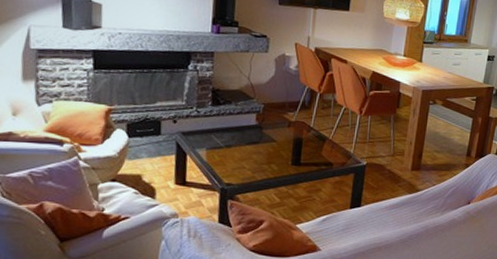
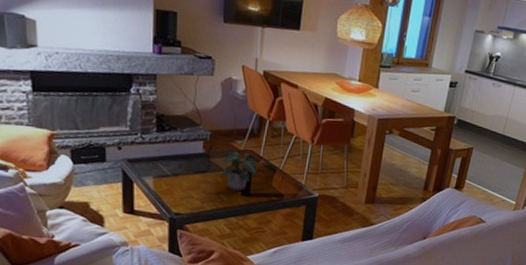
potted plant: none [273,123,311,160] -> present [221,151,261,191]

